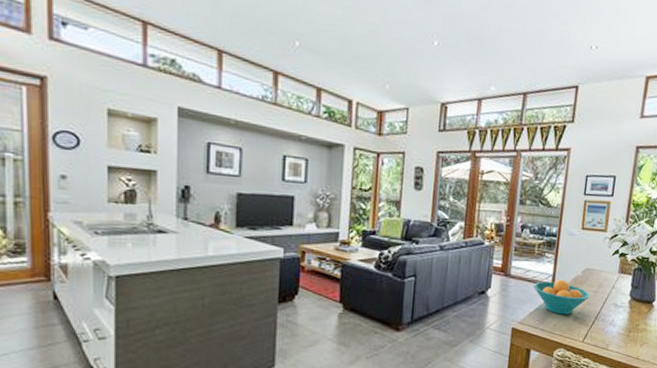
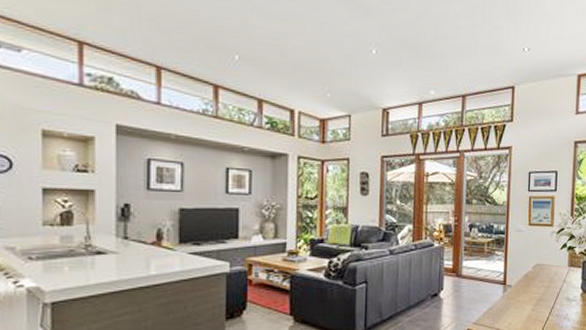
fruit bowl: present [533,279,591,315] -> none [485,276,543,313]

